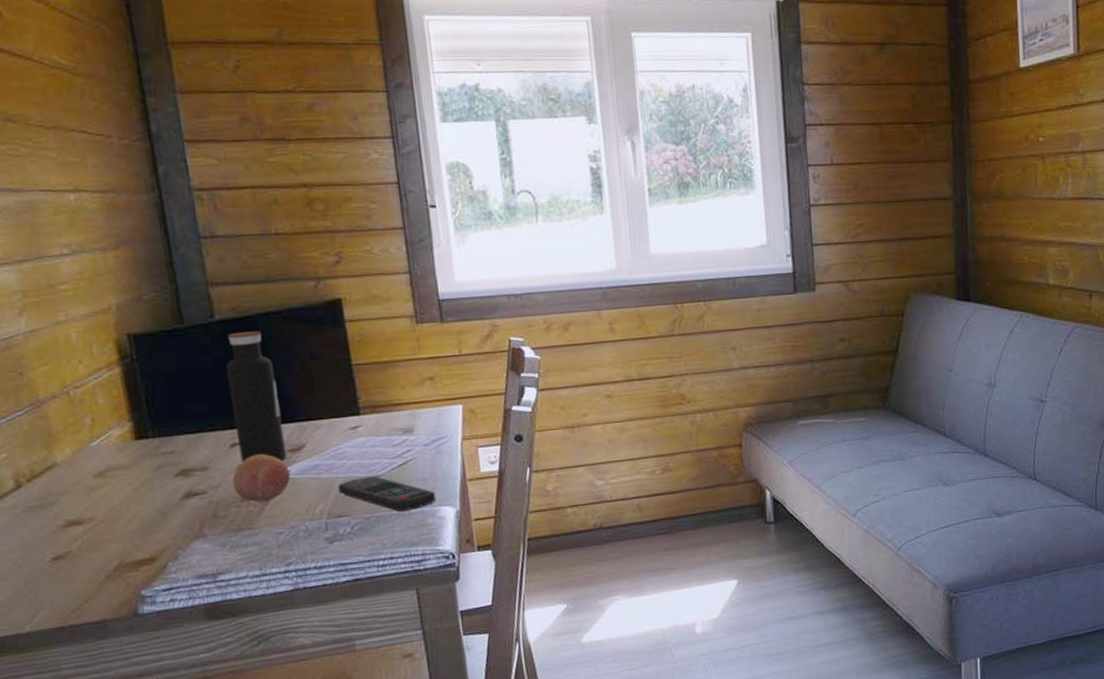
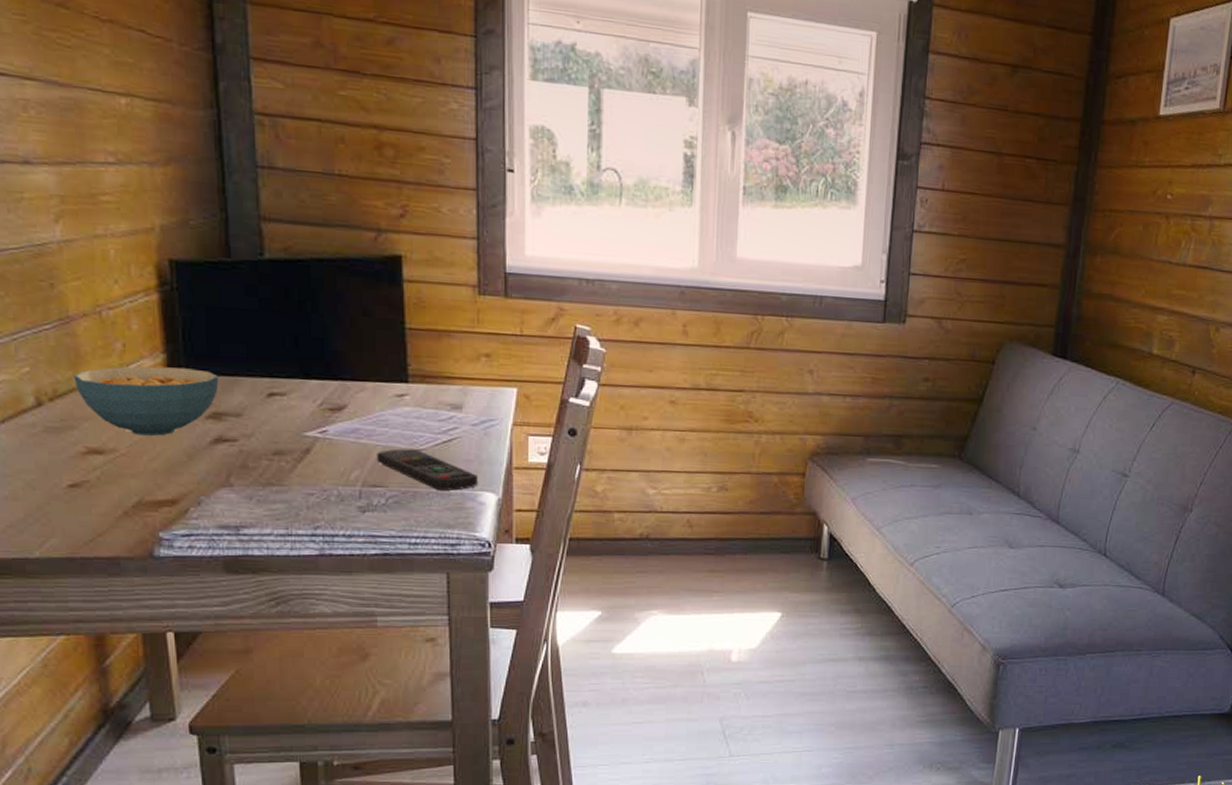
cereal bowl: none [48,431,184,502] -> present [73,366,219,436]
water bottle: present [225,331,288,463] -> none [270,275,327,419]
fruit: present [232,454,291,502] -> none [266,408,327,459]

